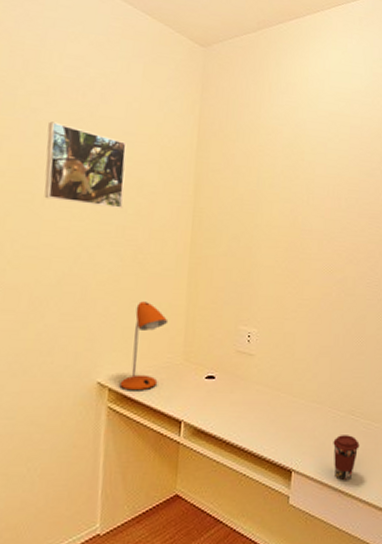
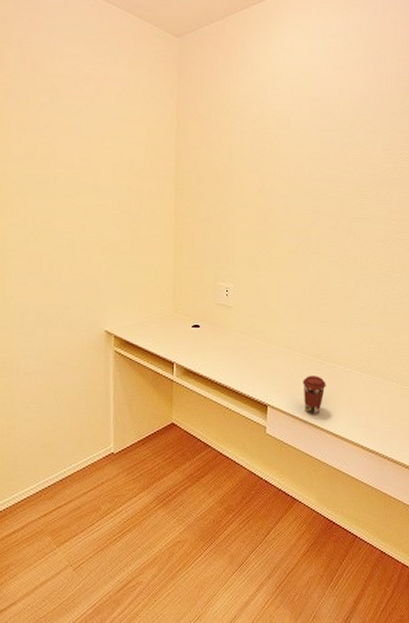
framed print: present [44,121,127,208] -> none [54,114,118,185]
desk lamp: present [119,301,169,391] -> none [123,263,160,338]

